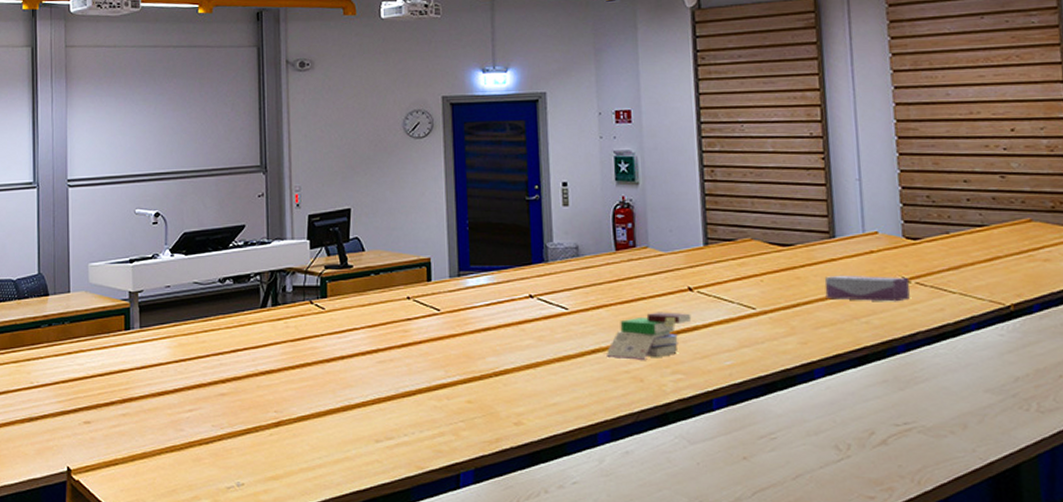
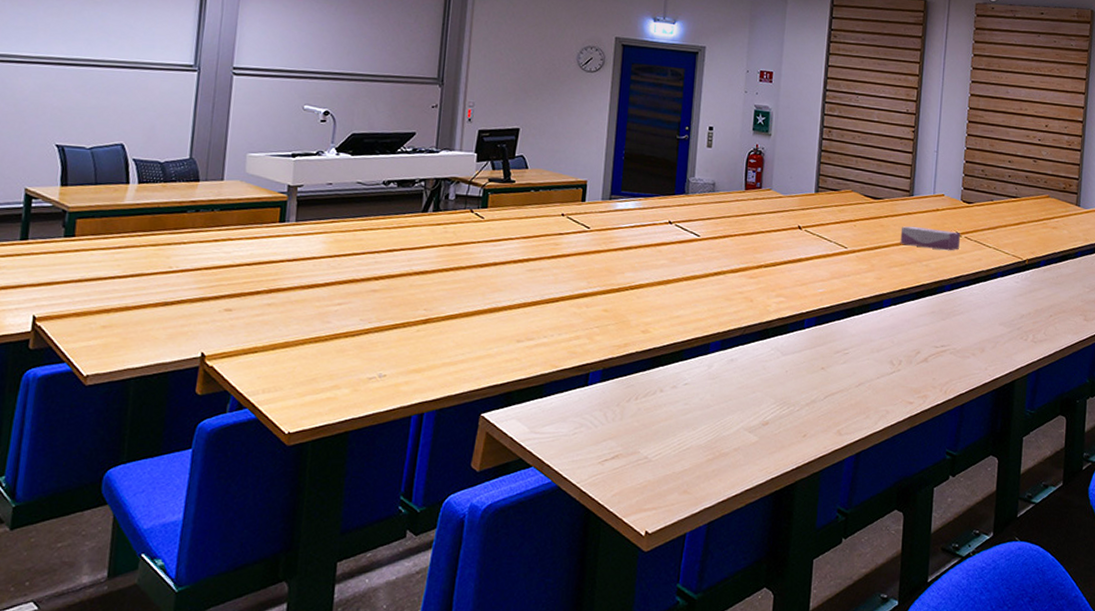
book: present [607,312,692,360] -> none [726,244,798,284]

